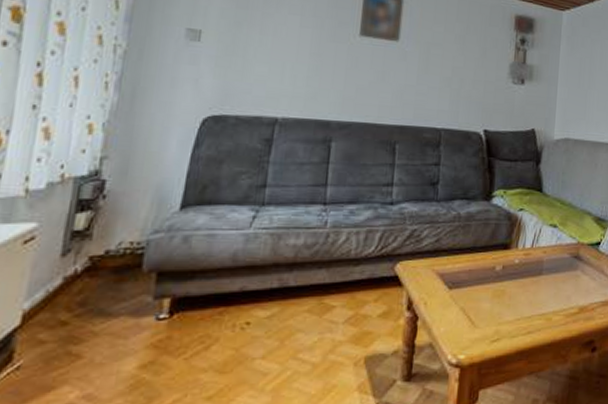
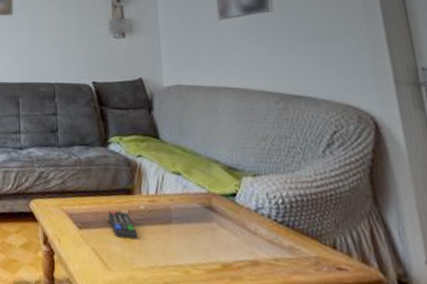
remote control: none [482,267,510,294] -> present [109,210,139,240]

